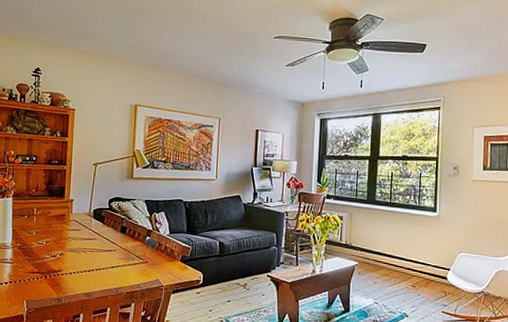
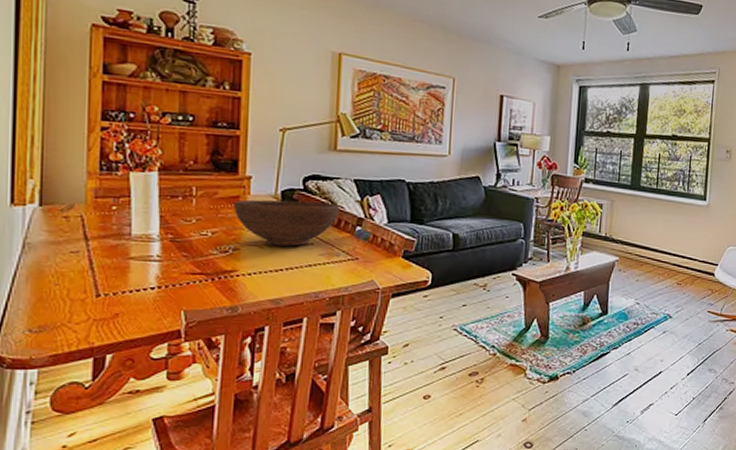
fruit bowl: none [61,217,134,253] -> present [234,199,339,247]

